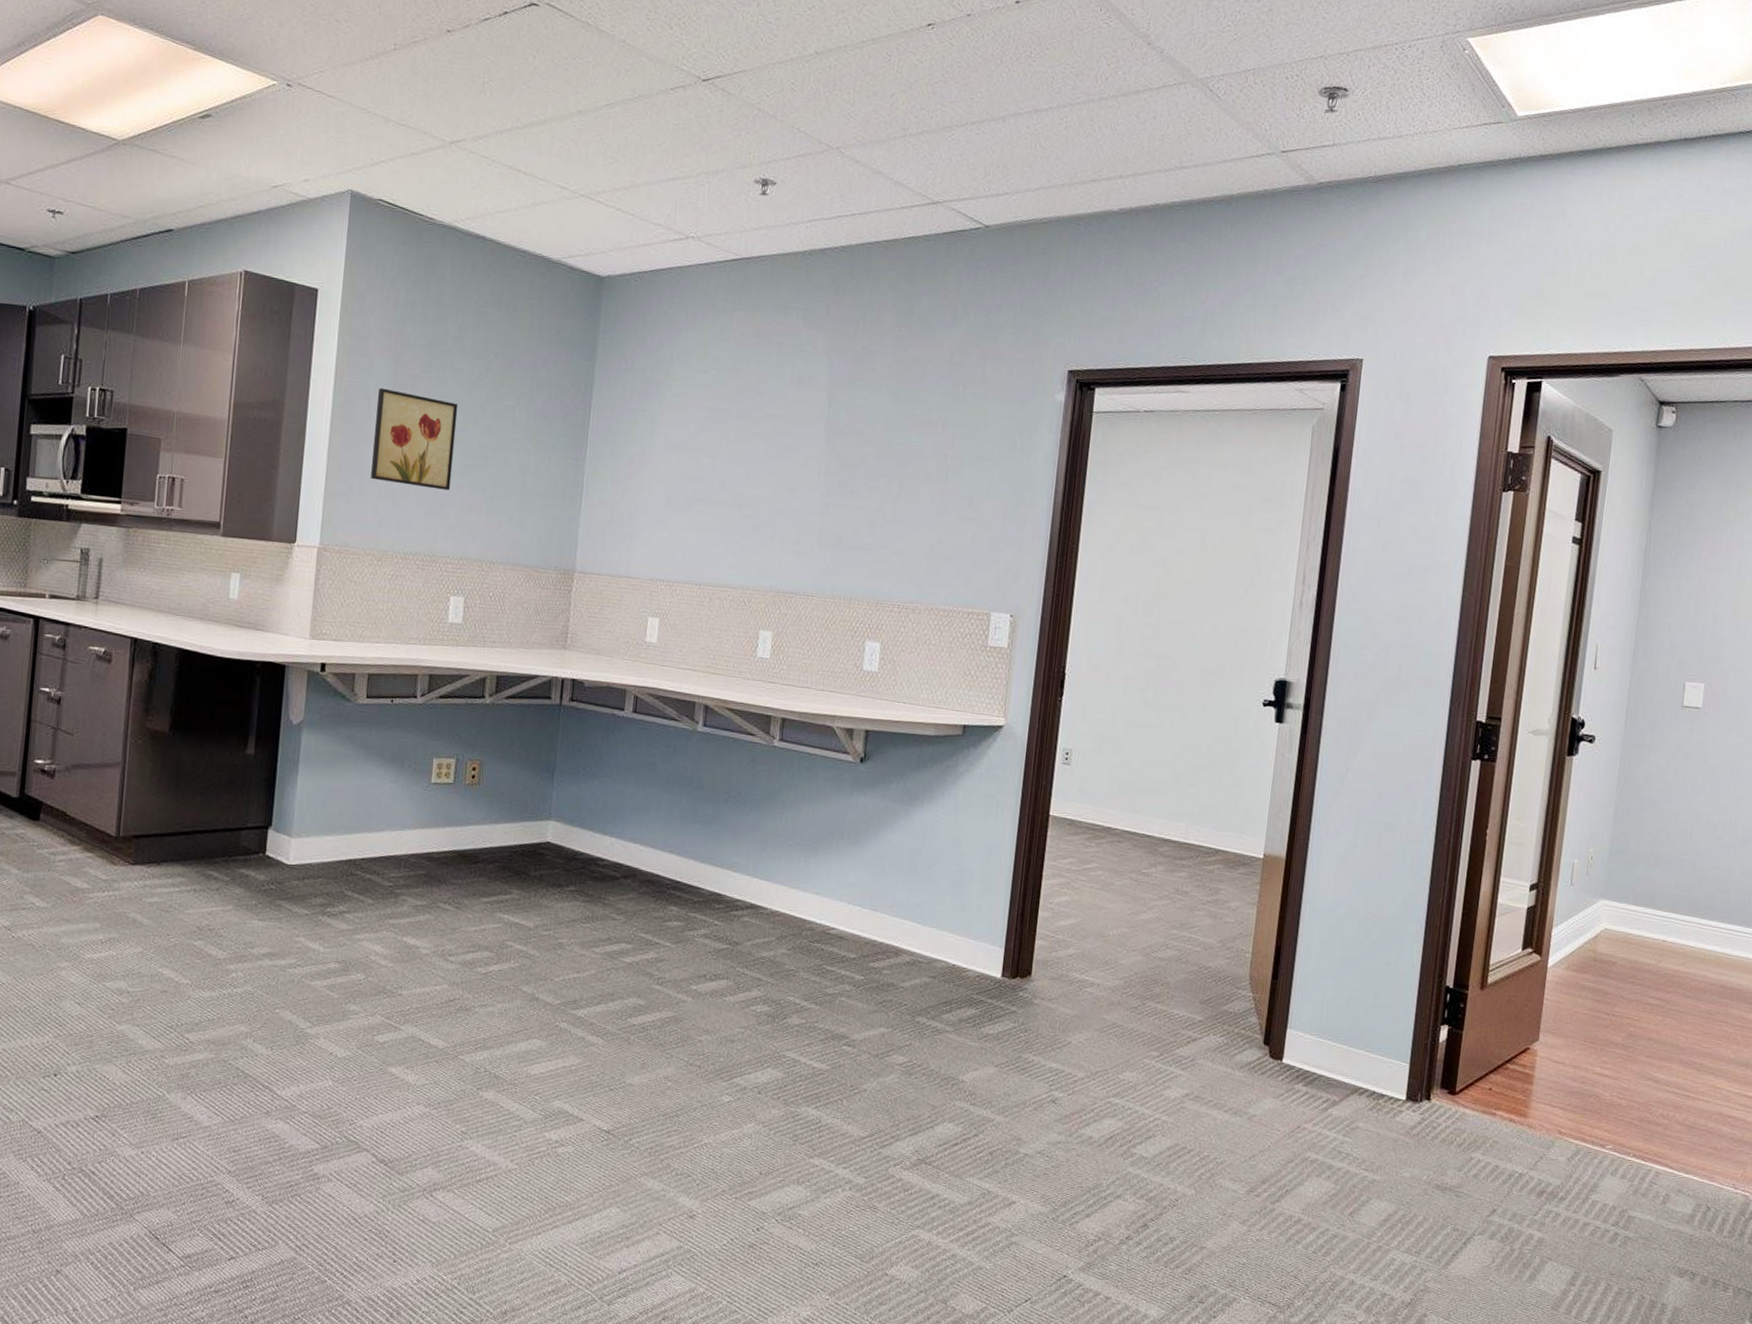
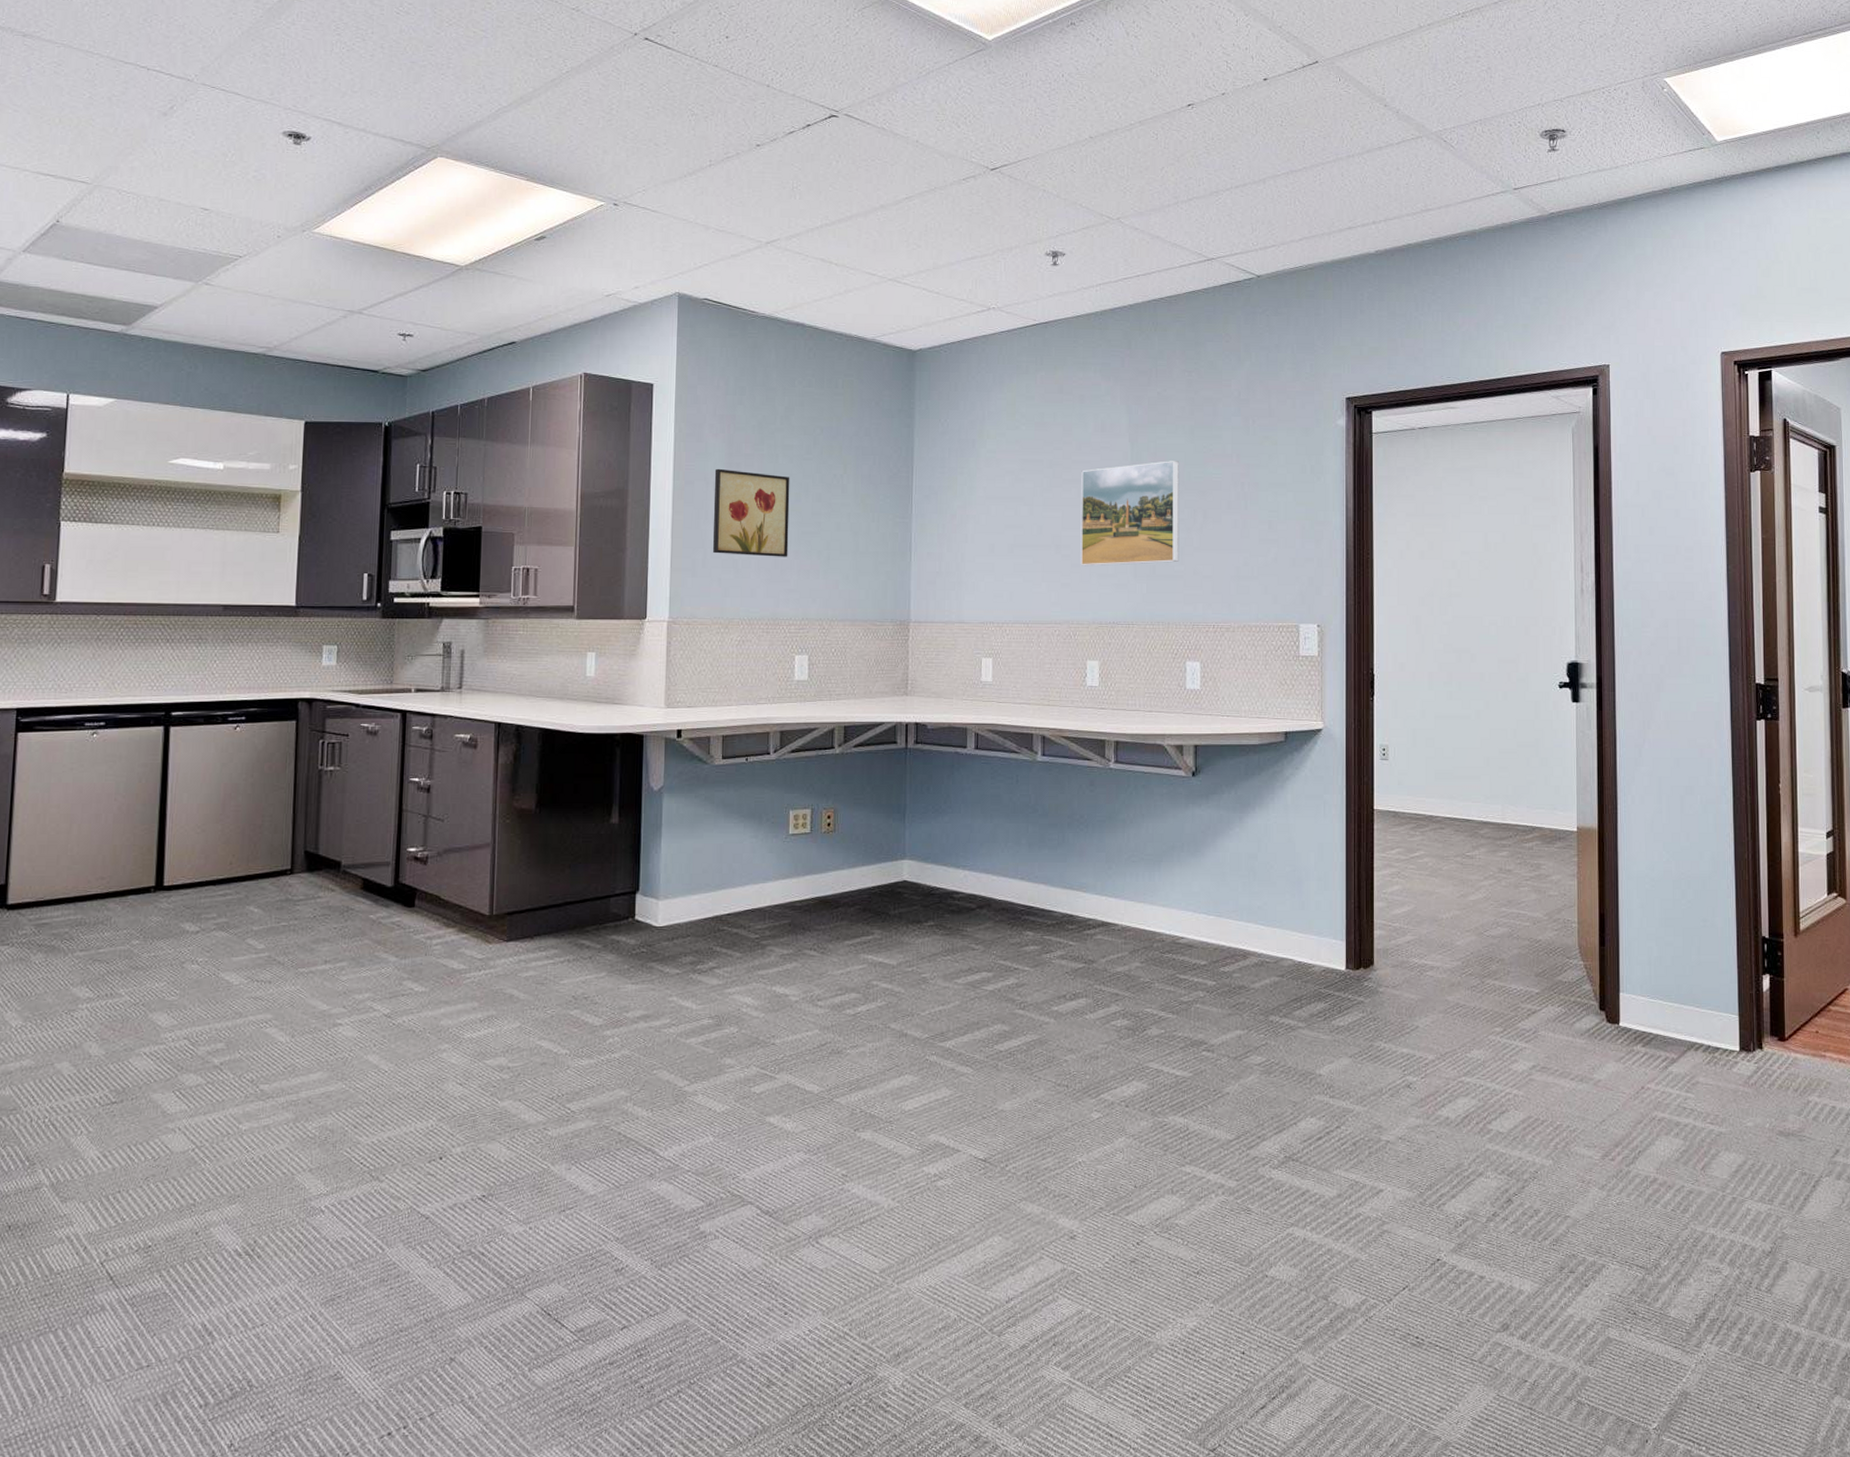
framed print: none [762,422,879,534] -> present [1080,461,1180,566]

